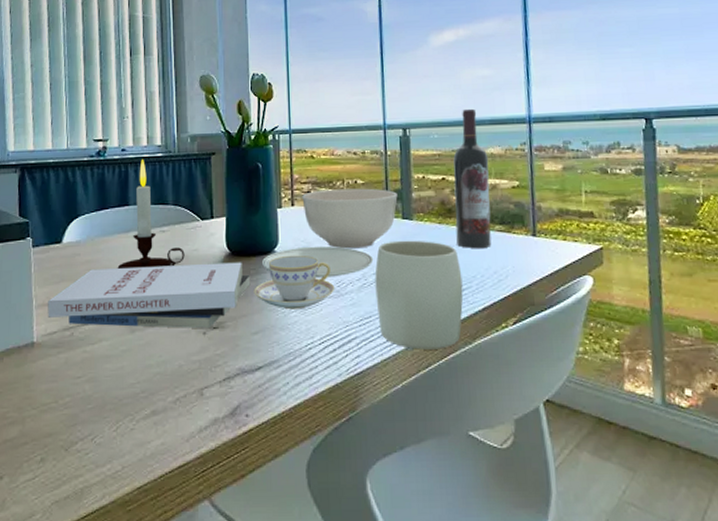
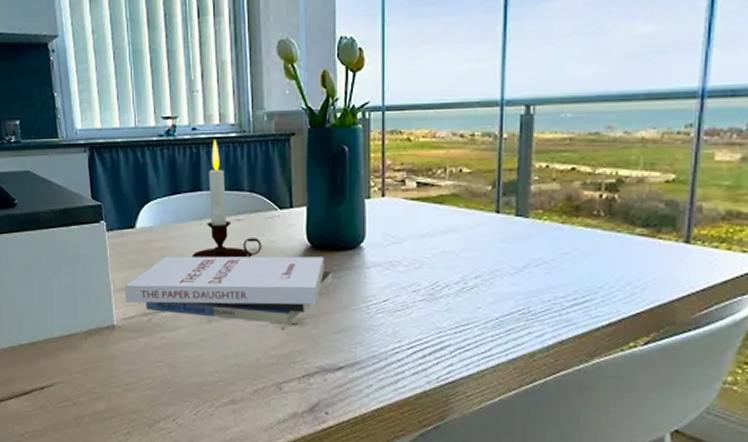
teacup: present [254,255,335,310] -> none [336,252,429,311]
plate: present [262,246,374,278] -> none [347,244,477,279]
bowl: present [302,188,398,249] -> none [395,178,512,248]
mug: present [374,240,464,350] -> none [476,241,585,365]
wine bottle: present [453,108,492,248] -> none [582,78,638,254]

